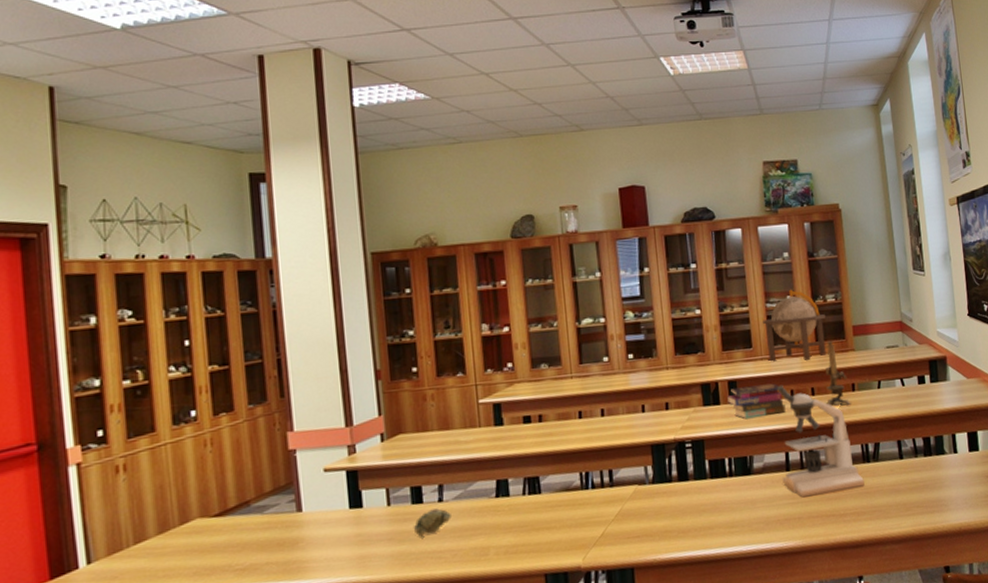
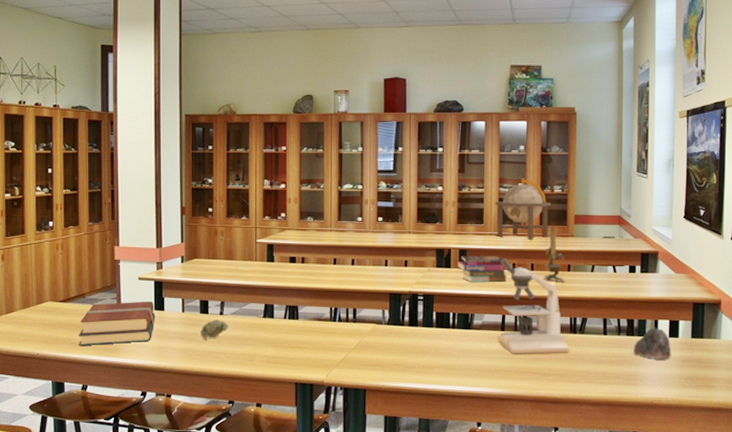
books: none [244,498,352,573] -> present [79,302,156,346]
crystal cluster: none [933,442,974,479] -> present [634,327,671,359]

